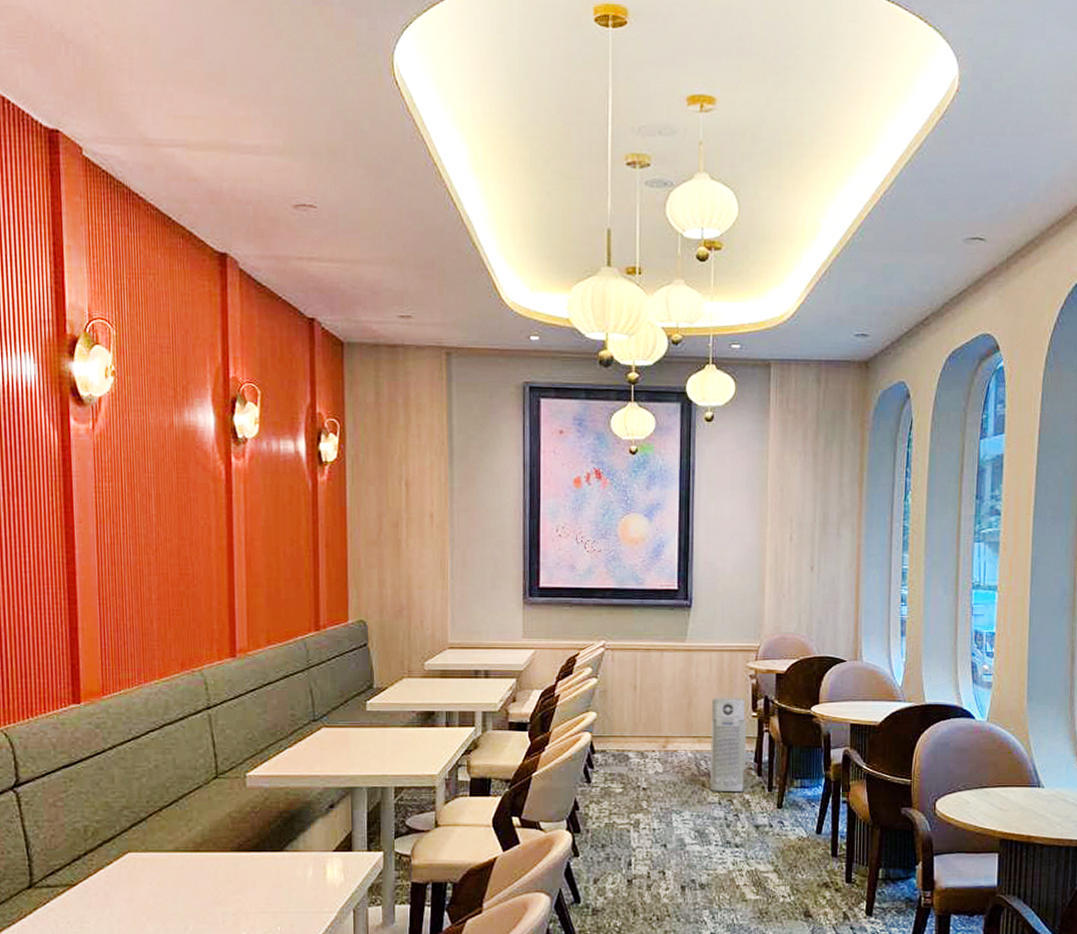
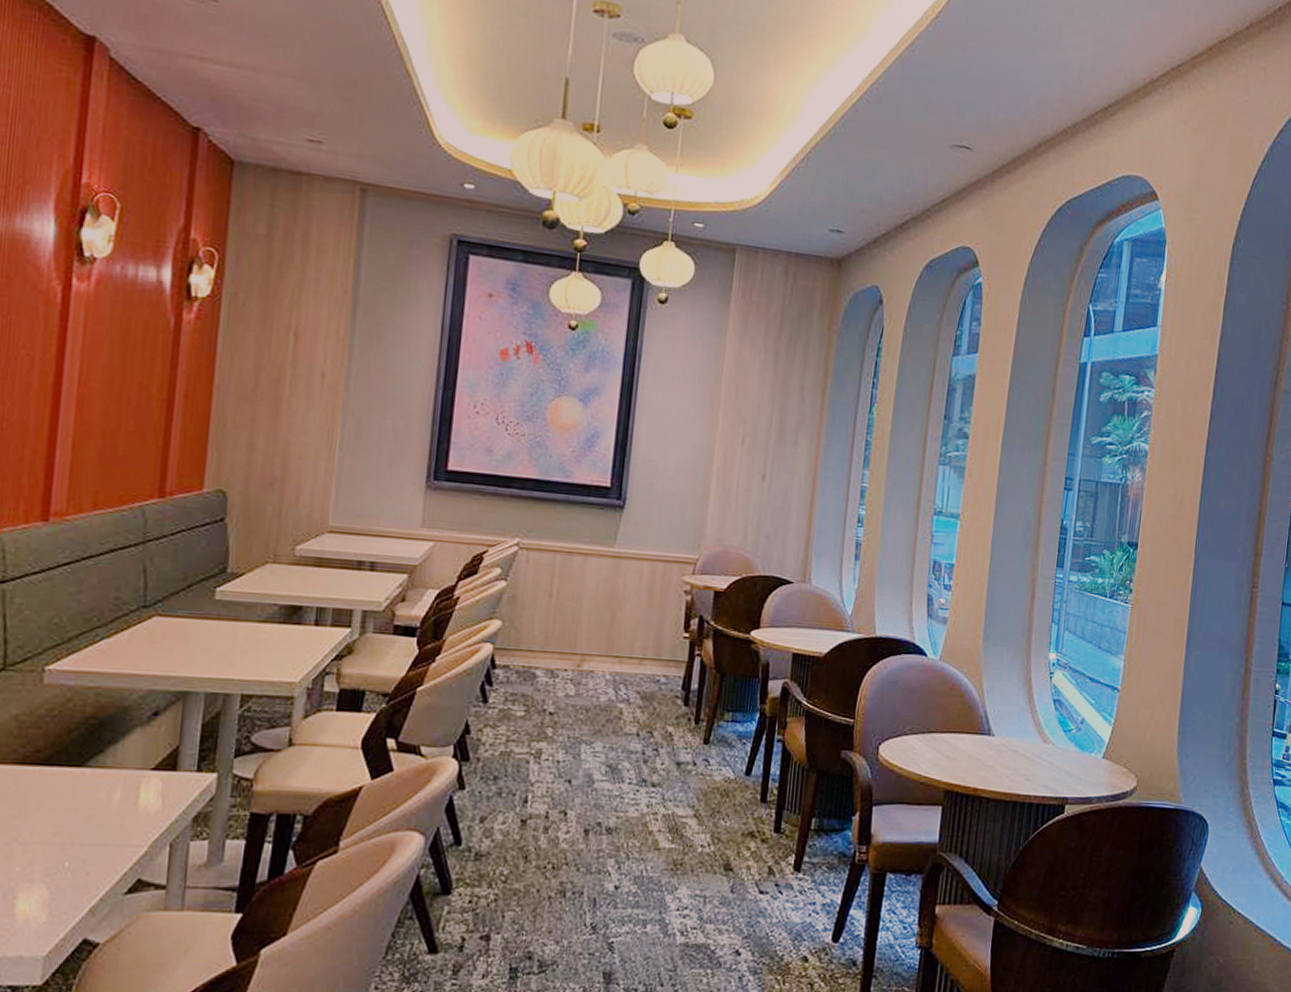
air purifier: present [710,697,747,793] -> none [628,613,677,724]

